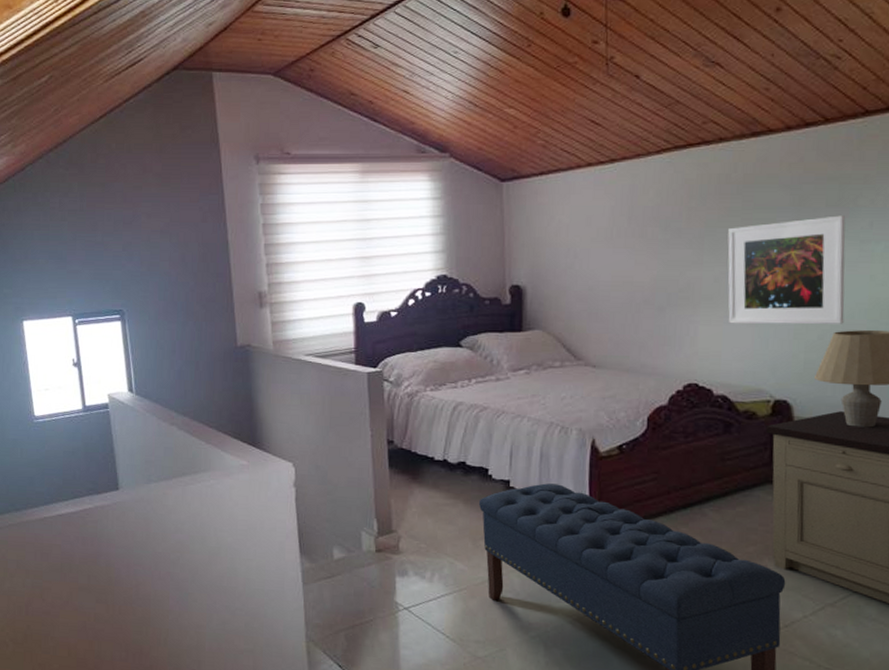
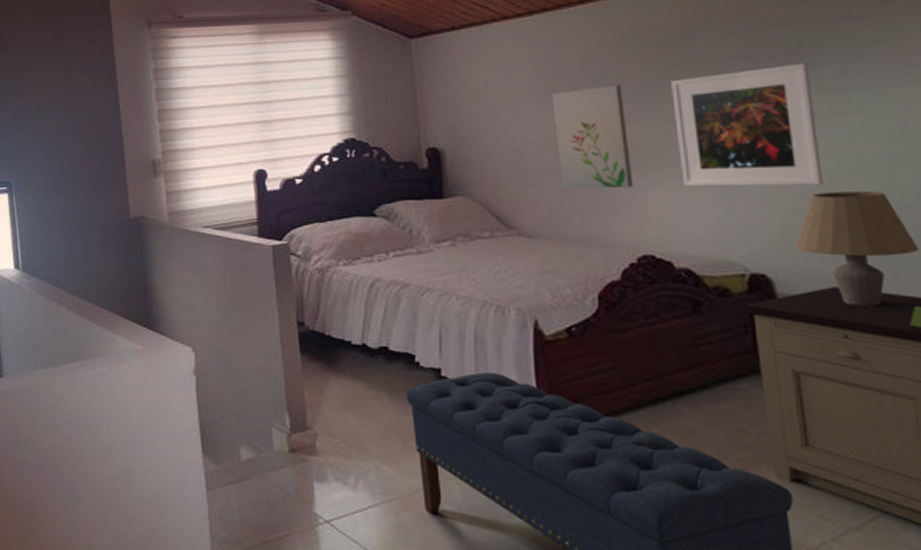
wall art: none [624,230,687,325] -> present [552,84,634,189]

